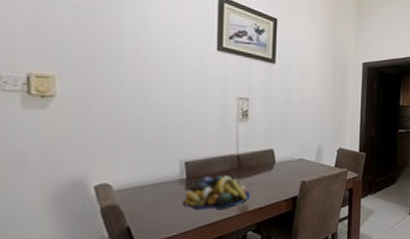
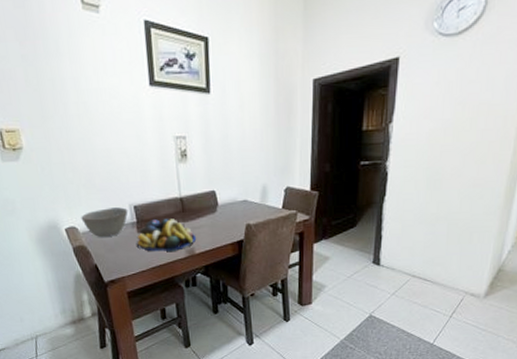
bowl: none [118,163,178,195] -> present [81,207,128,237]

